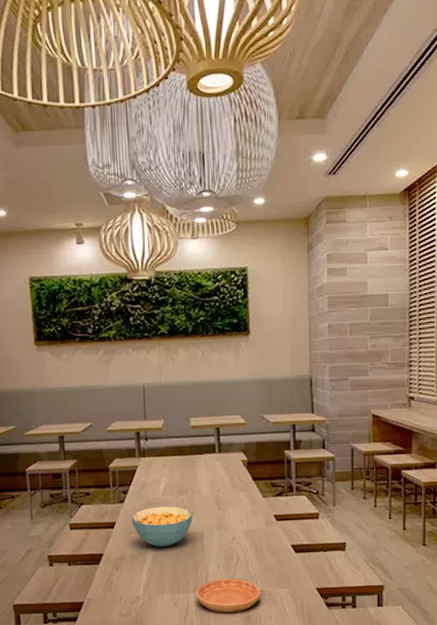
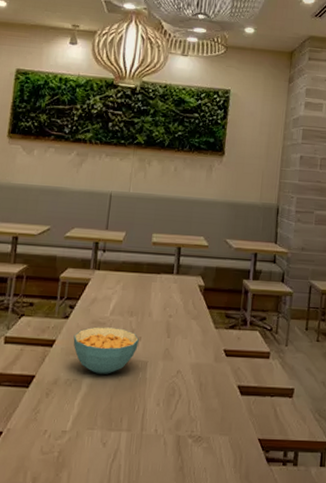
saucer: present [196,578,260,613] -> none [128,418,199,461]

